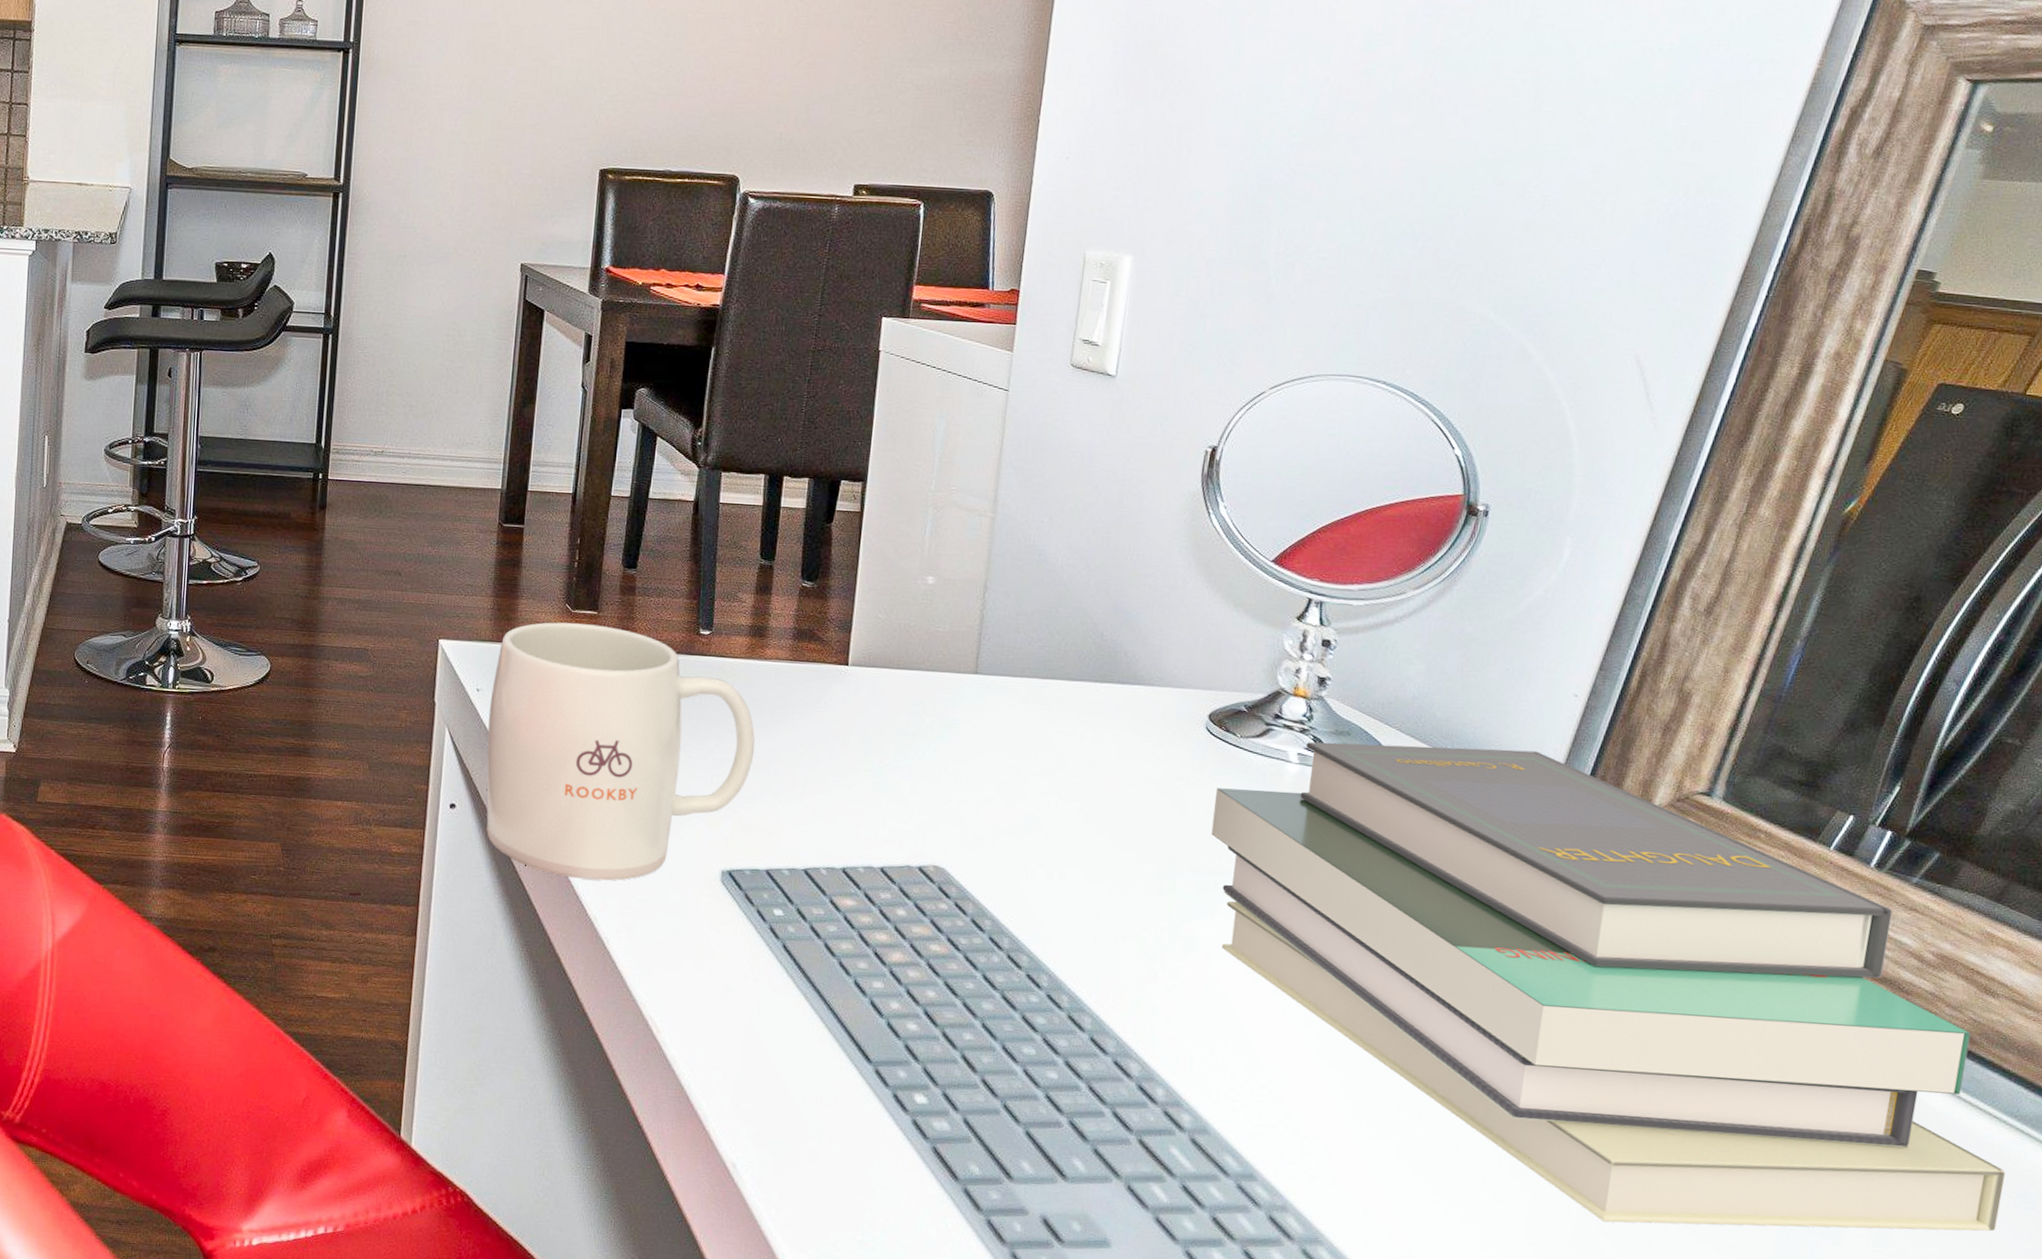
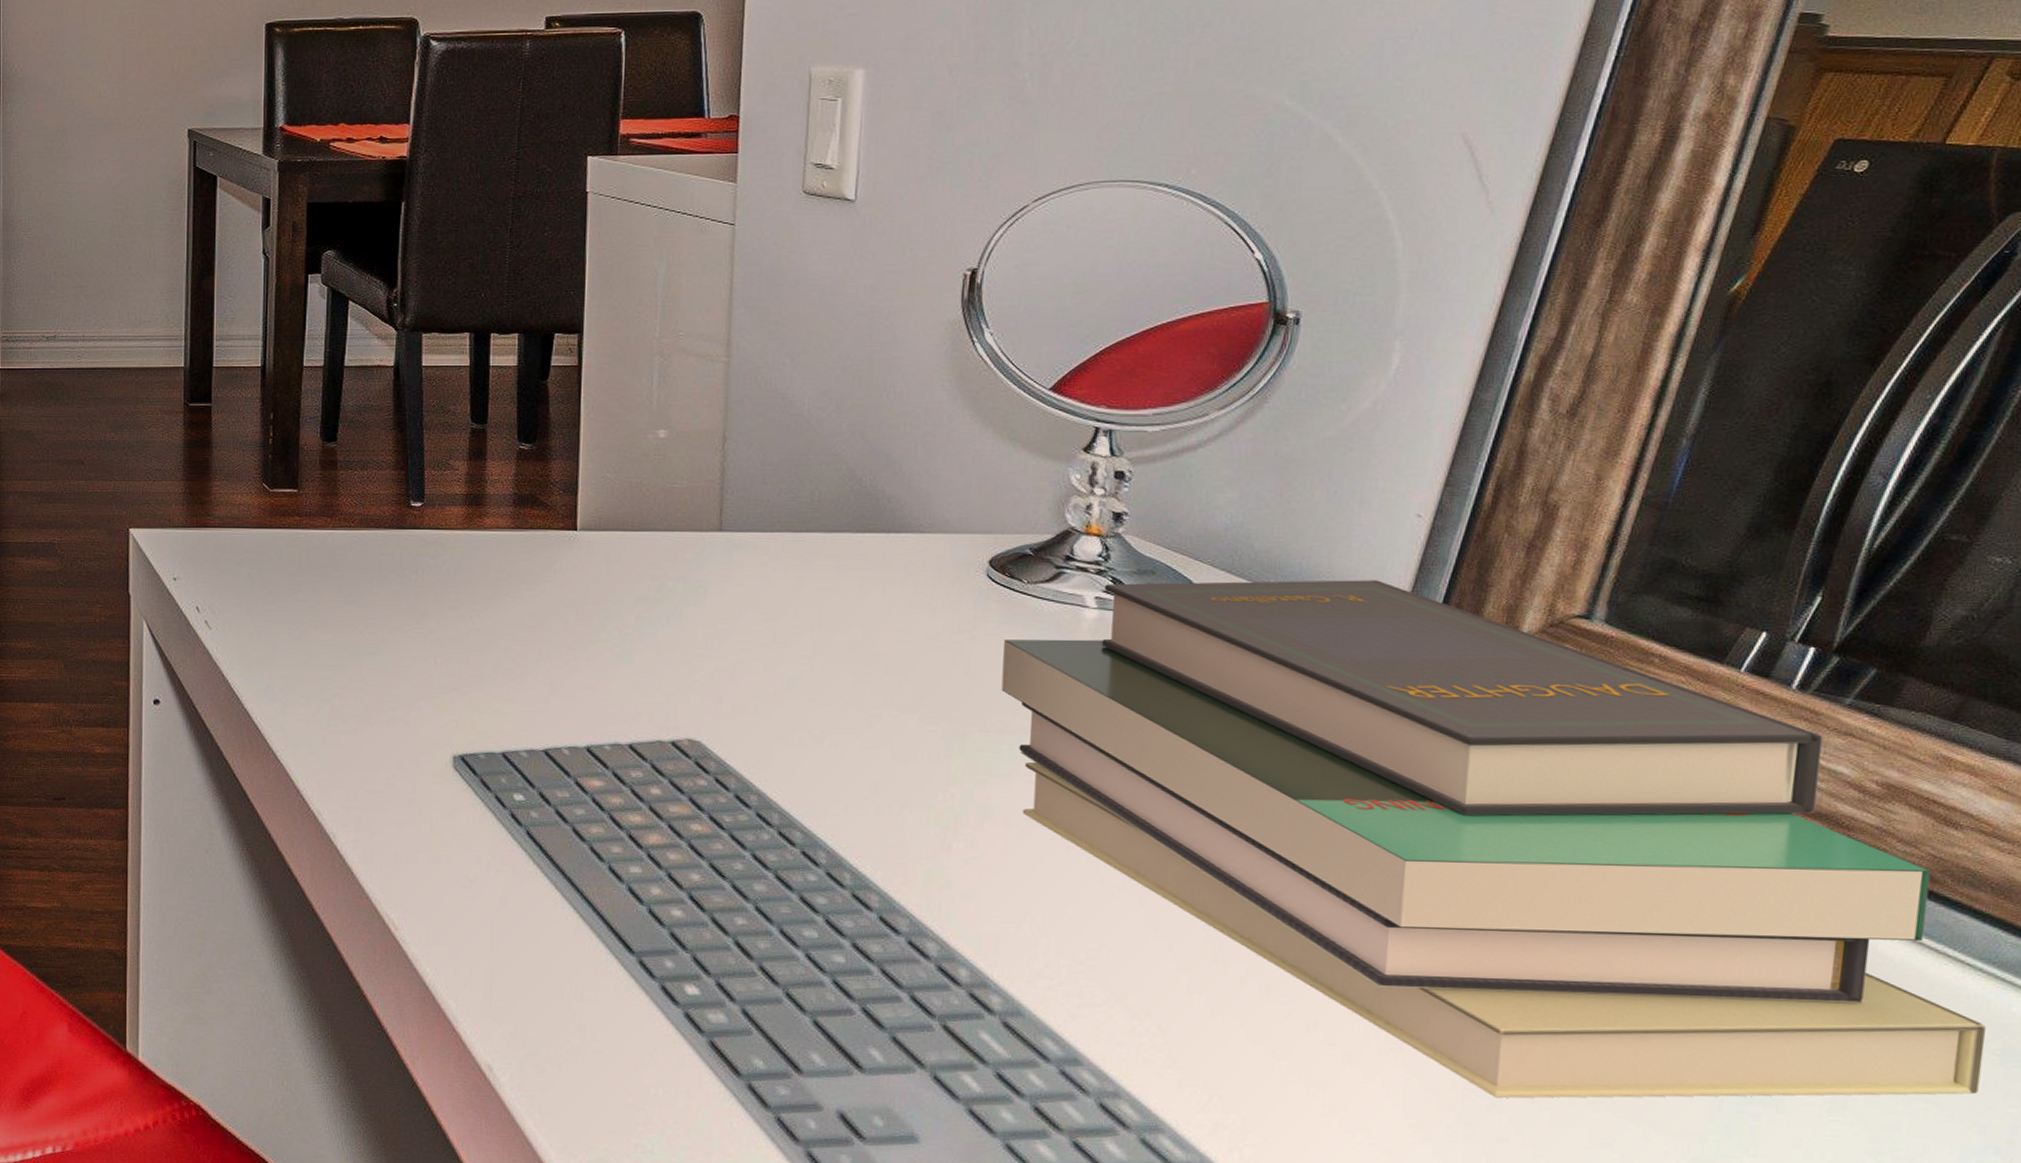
mug: present [486,622,755,881] -> none [188,502,480,772]

